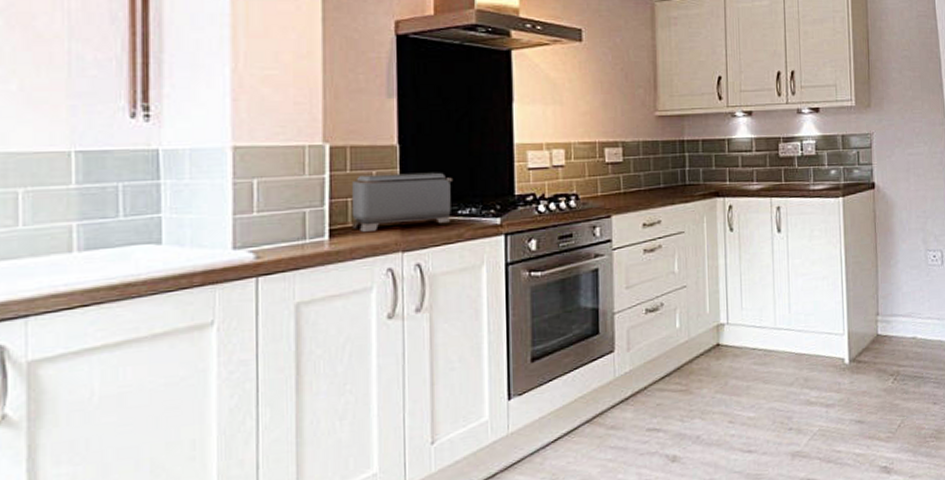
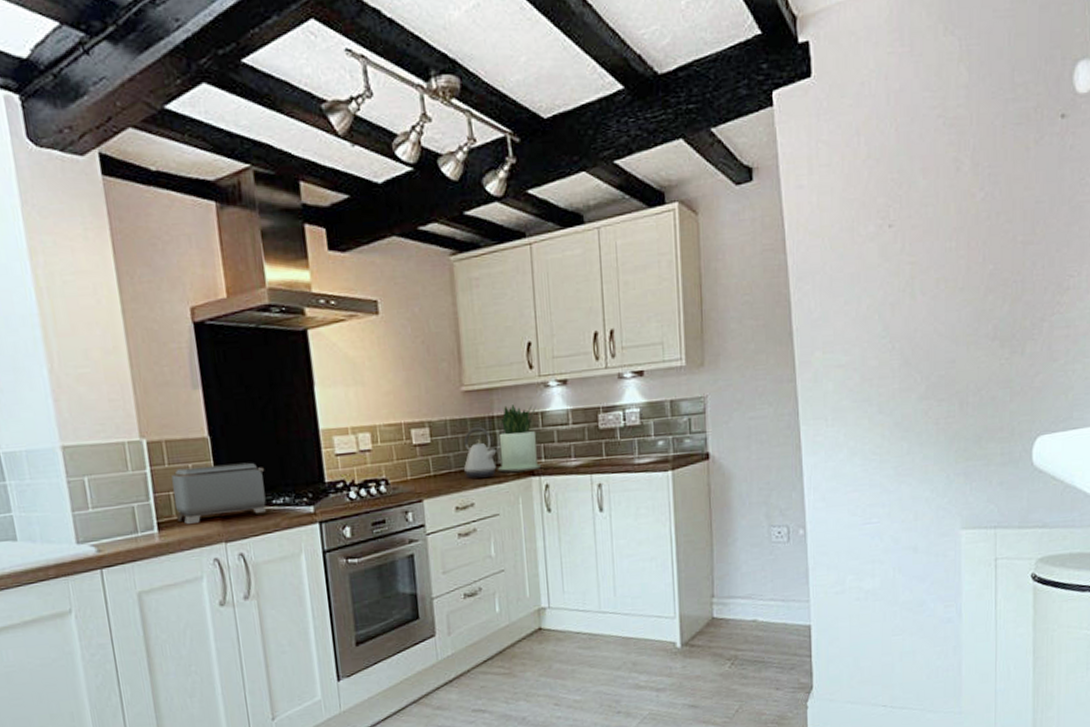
kettle: none [652,150,685,198] -> present [463,427,497,480]
planter: none [684,131,726,194] -> present [497,404,542,473]

